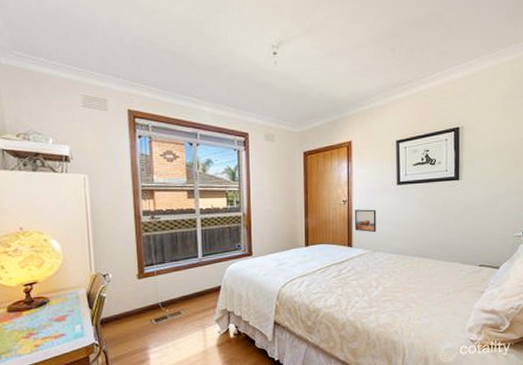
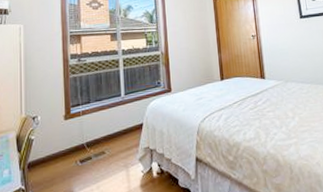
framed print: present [354,209,377,233] -> none [263,42,286,64]

